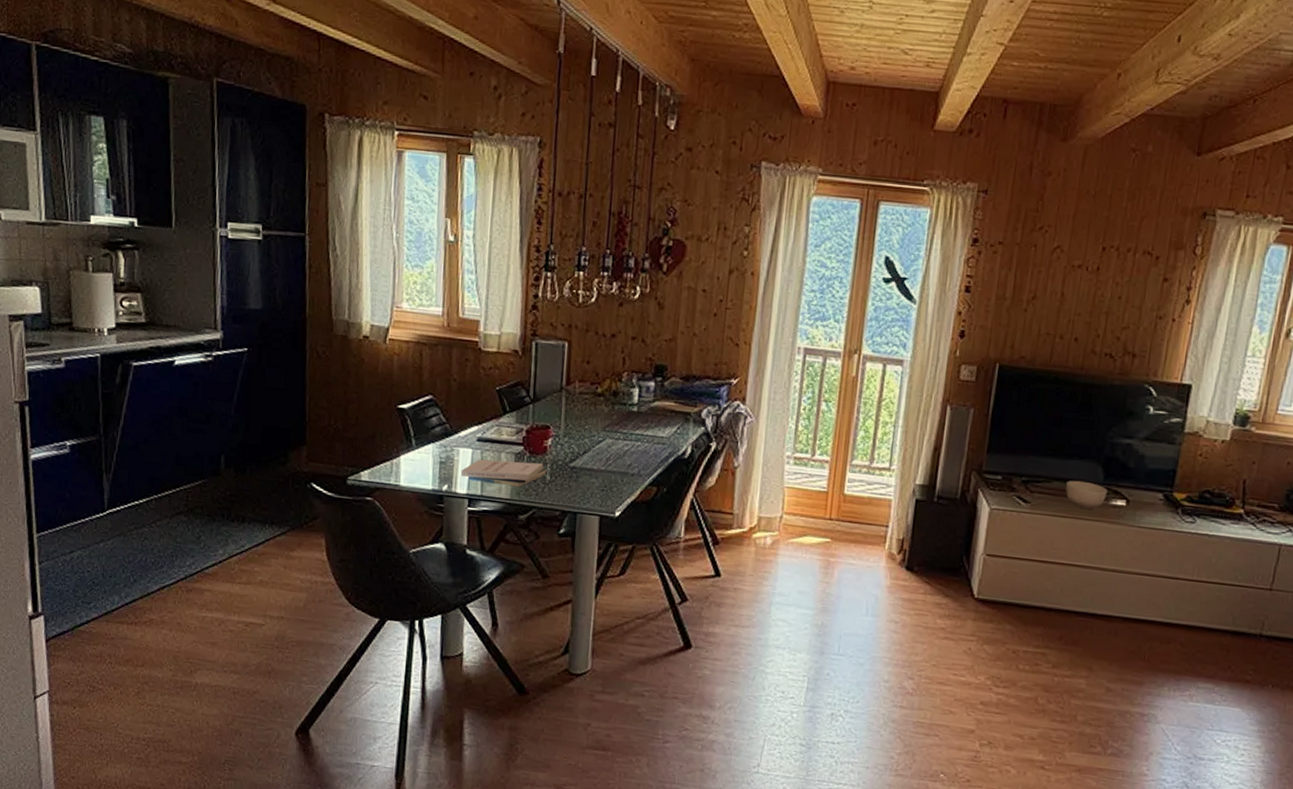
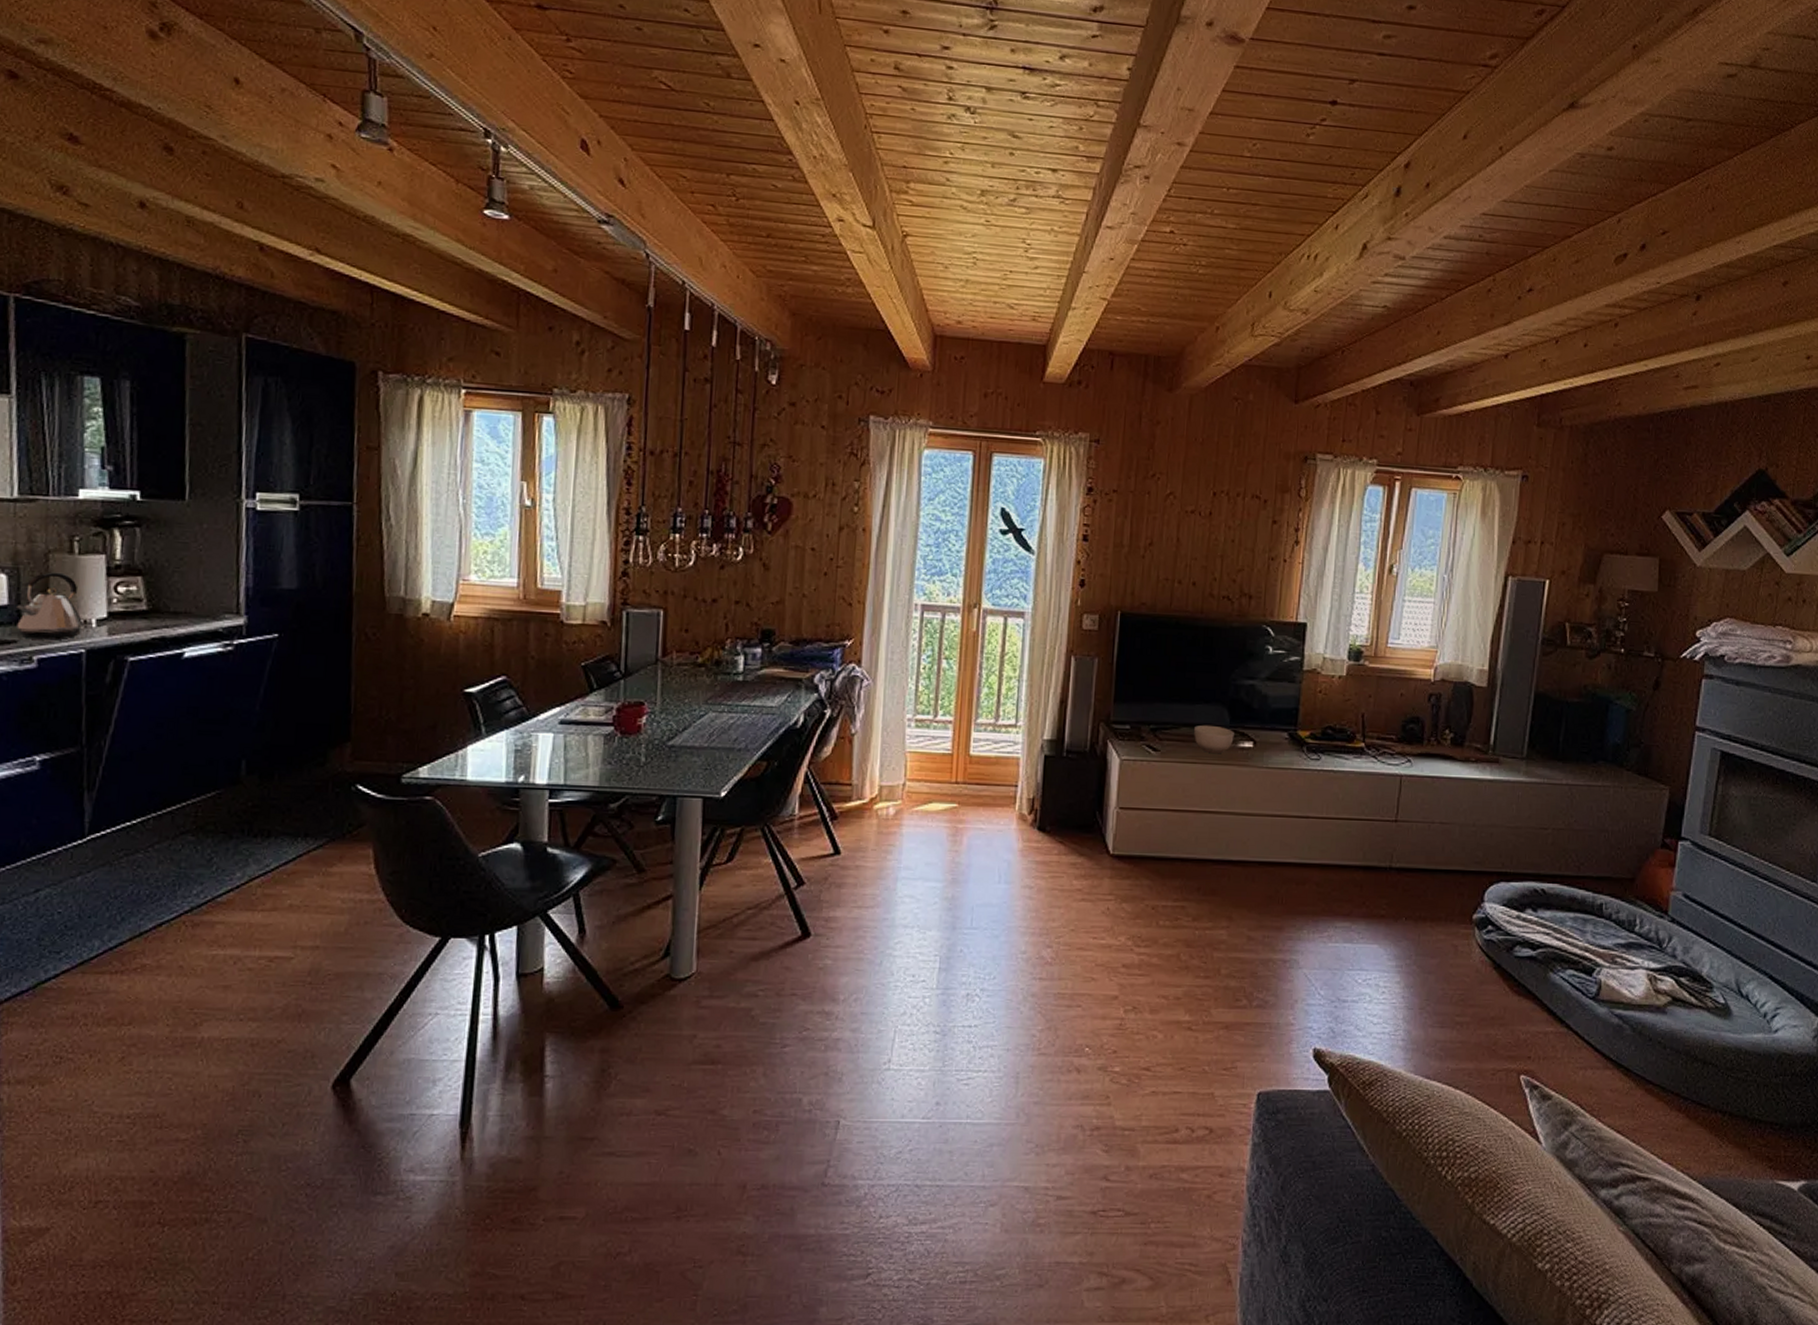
kettle: none [48,286,98,345] -> present [17,572,84,640]
books: present [460,459,546,487] -> none [540,743,640,773]

